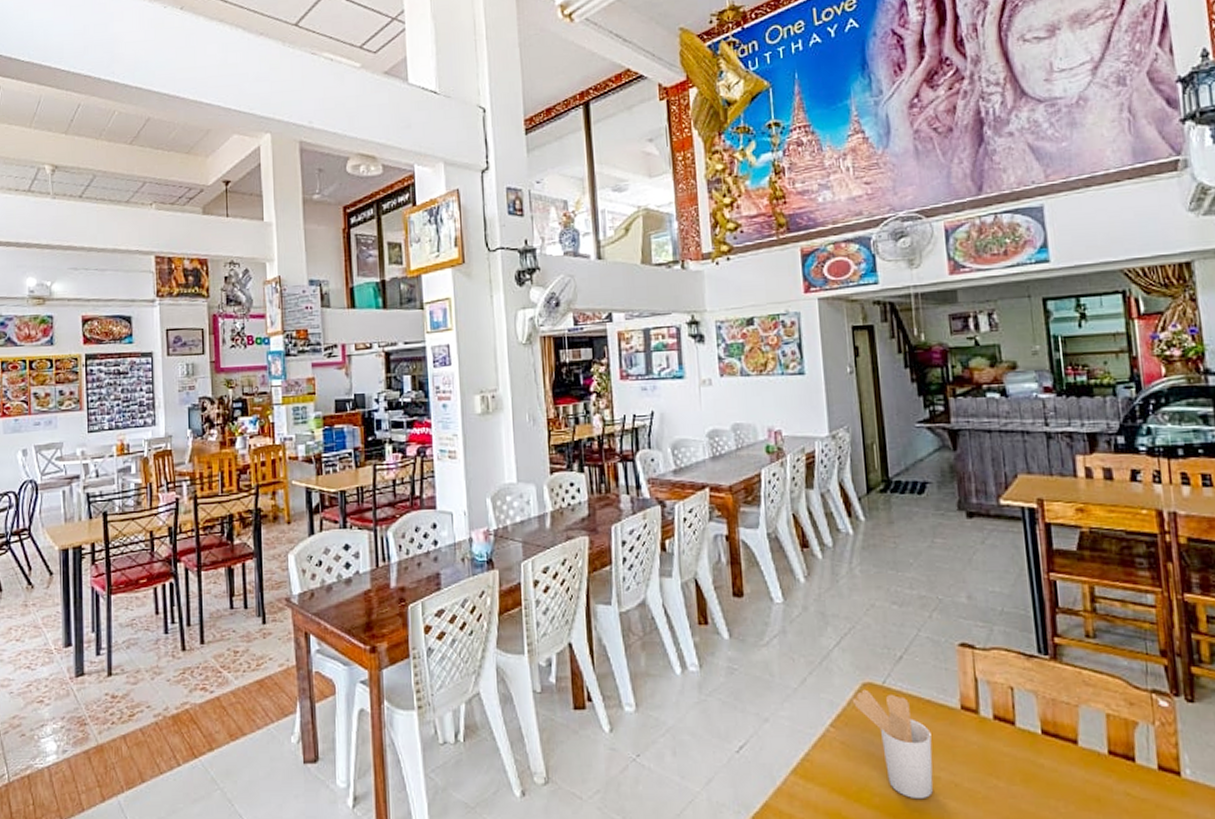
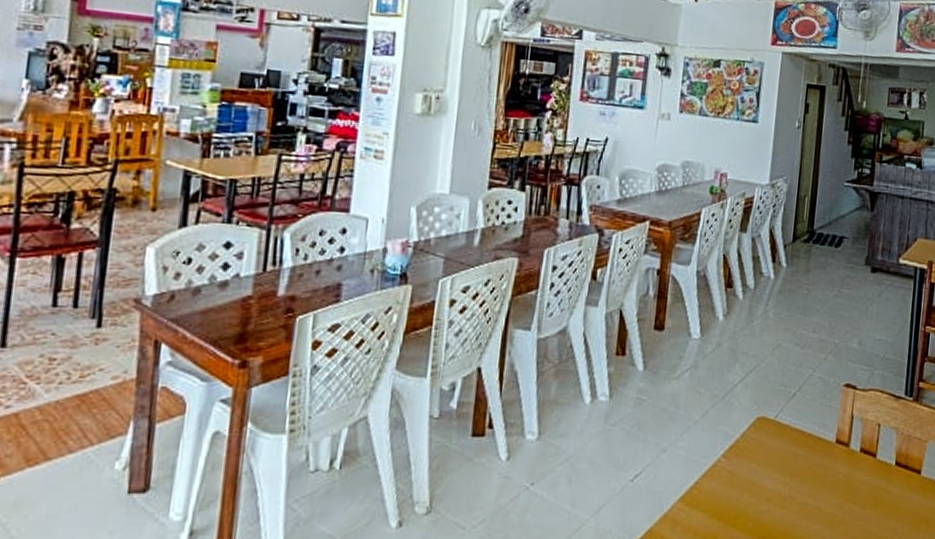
utensil holder: present [852,689,934,800] -> none [745,423,807,524]

